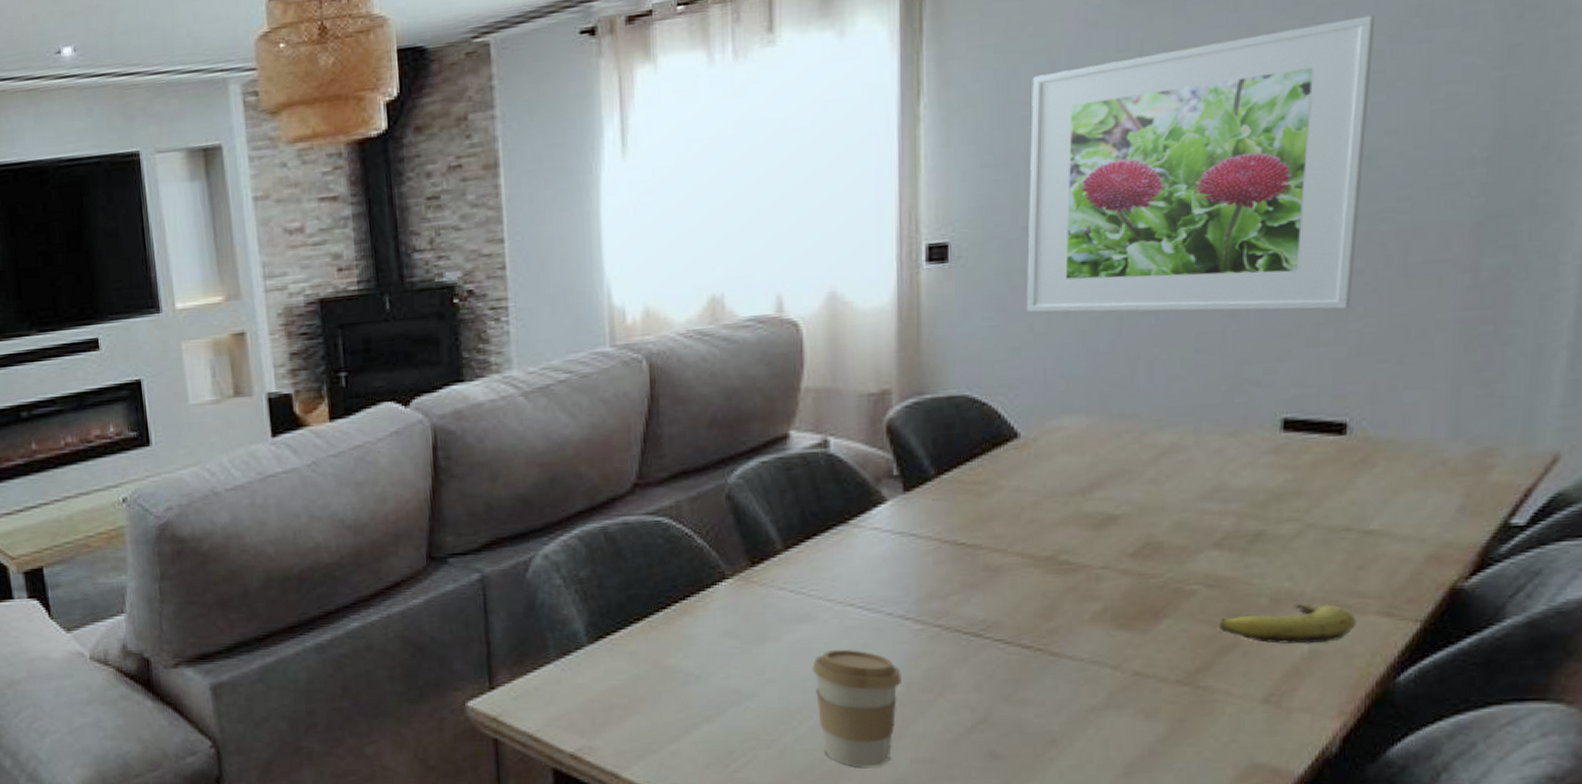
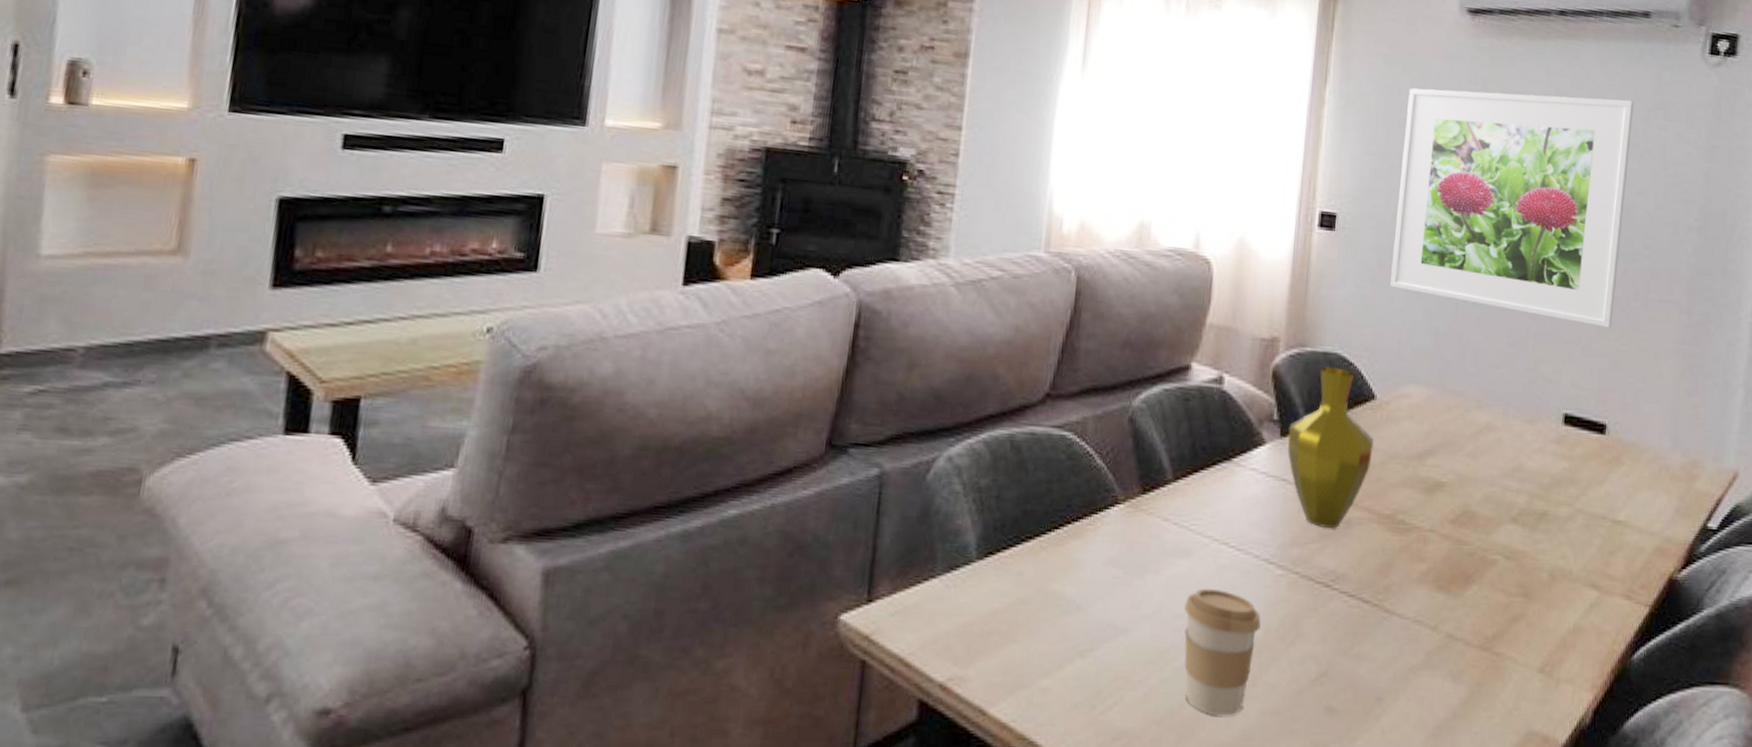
vase: none [913,410,1021,578] -> present [1287,366,1374,528]
banana: present [1219,603,1356,644] -> none [1512,581,1606,619]

